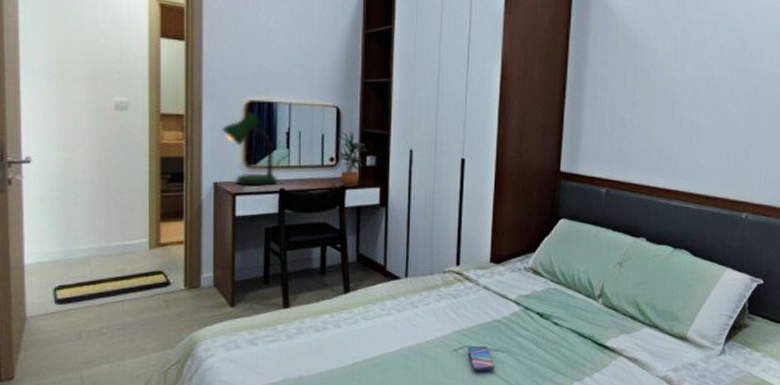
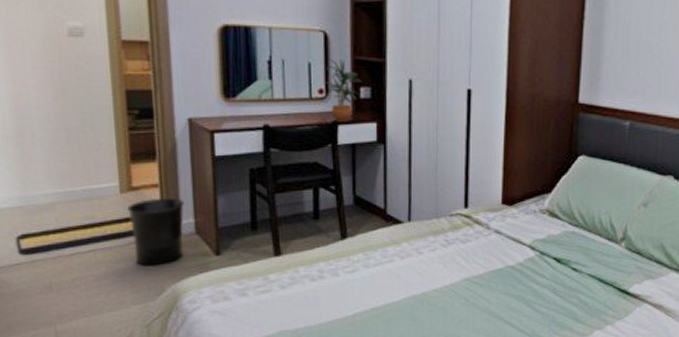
waste bin: none [153,253,205,316] -> present [126,198,184,266]
desk lamp: present [222,113,277,186] -> none [193,39,260,122]
smartphone: present [467,346,495,371] -> none [478,294,509,321]

